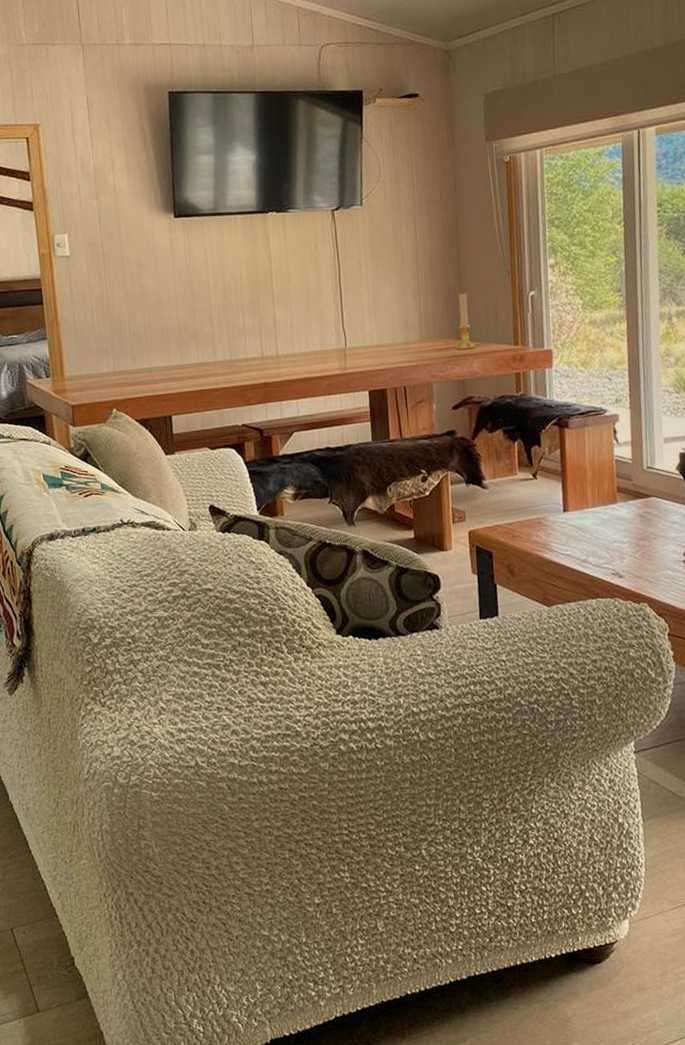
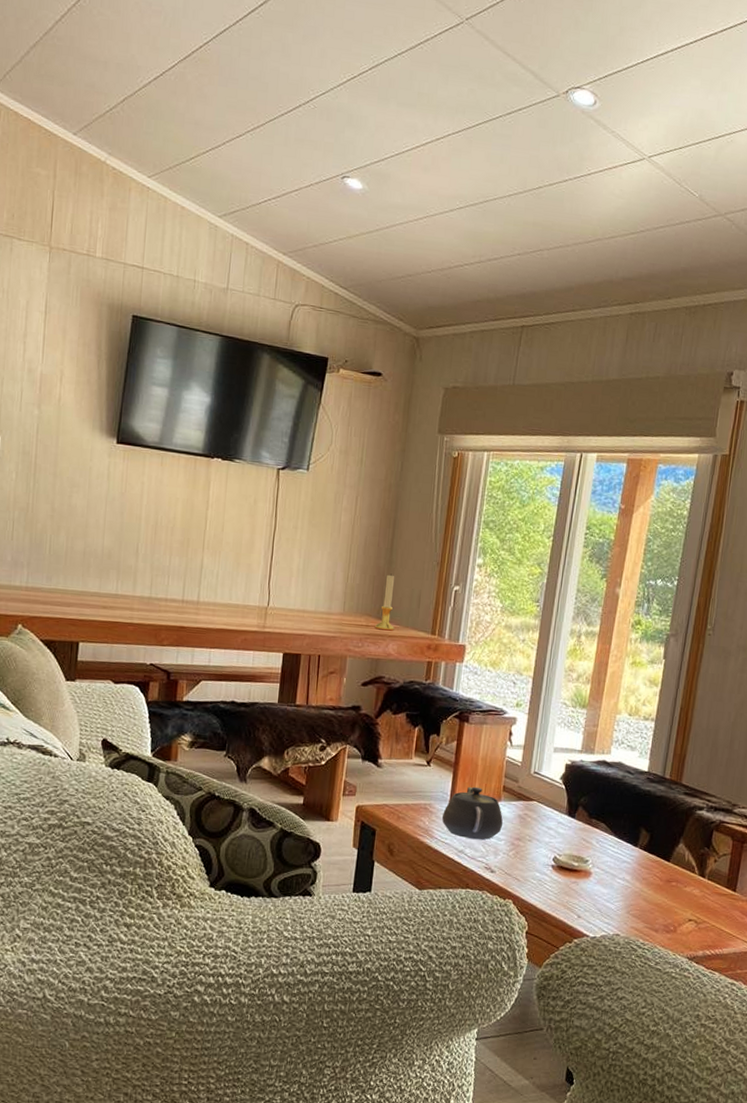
teapot: none [558,492,623,547] -> present [441,786,503,840]

